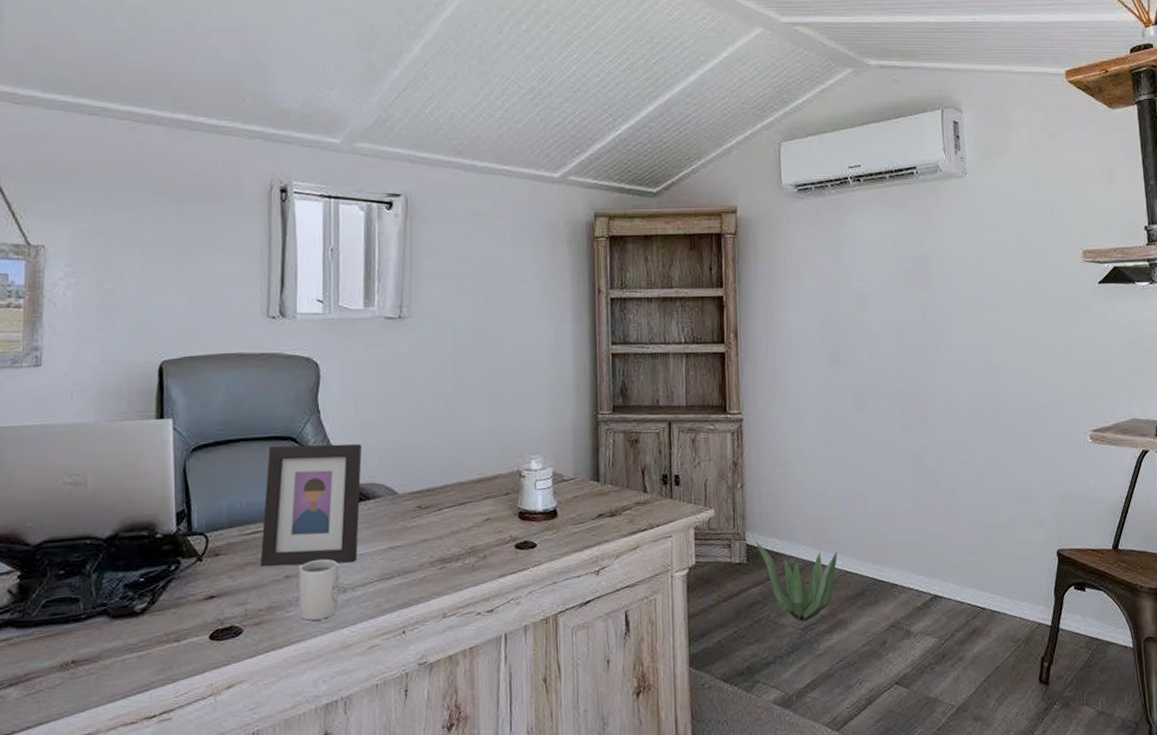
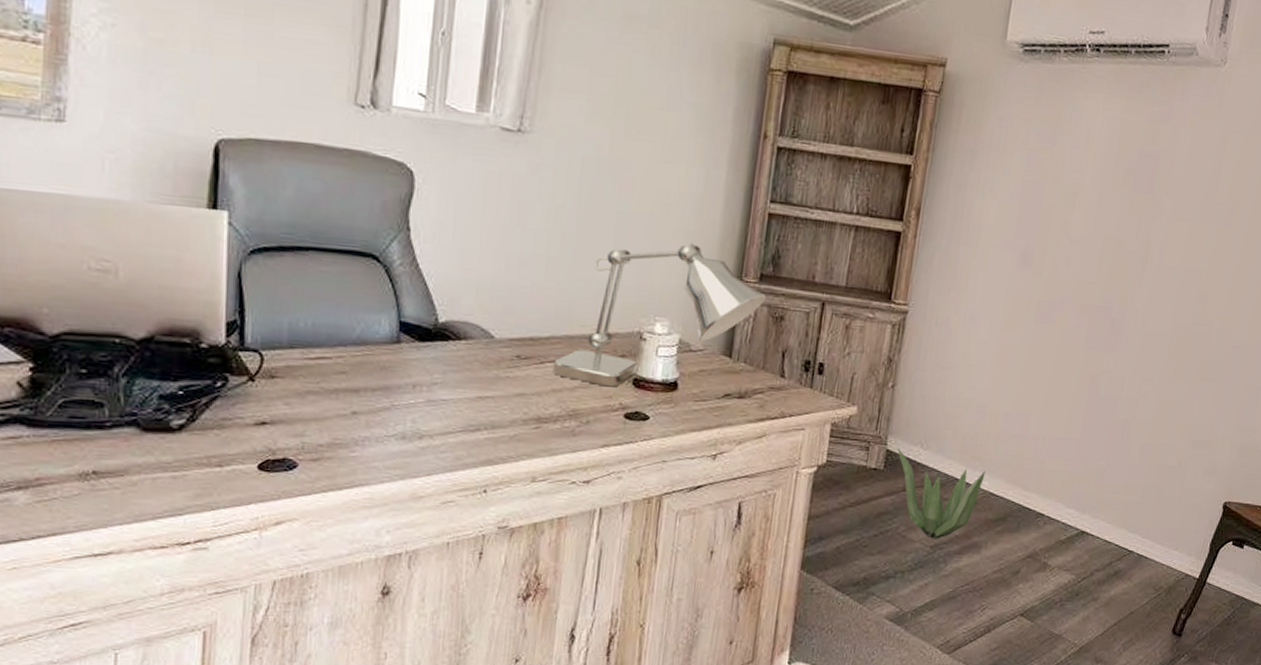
picture frame: present [260,443,363,568] -> none [323,262,458,408]
mug: present [297,558,339,621] -> none [364,398,417,465]
desk lamp: none [450,388,621,523] -> present [553,243,766,387]

